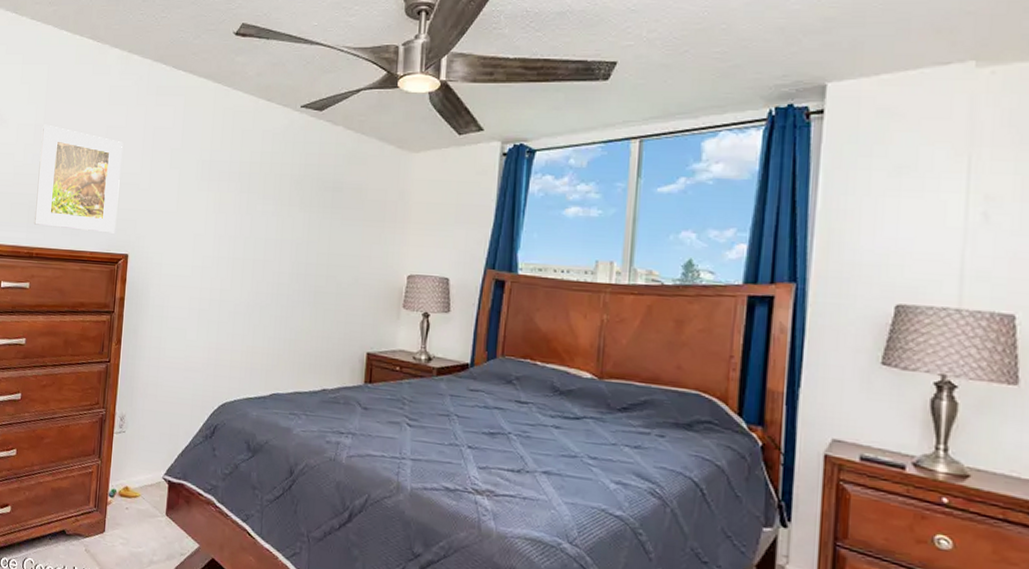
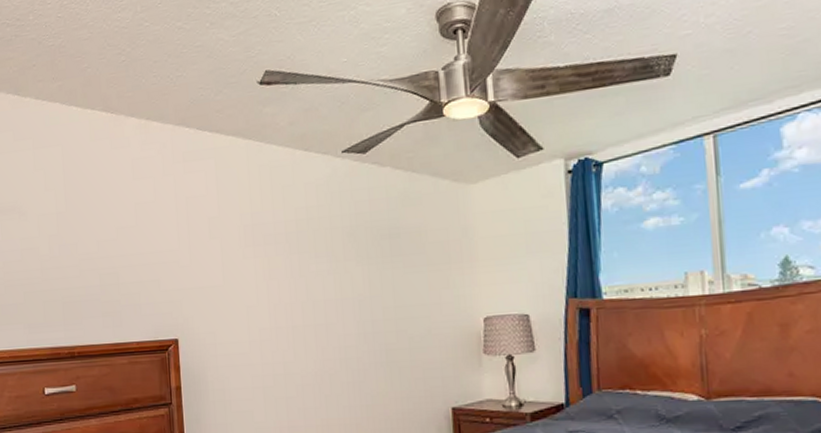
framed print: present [33,124,123,234] -> none [65,211,160,322]

